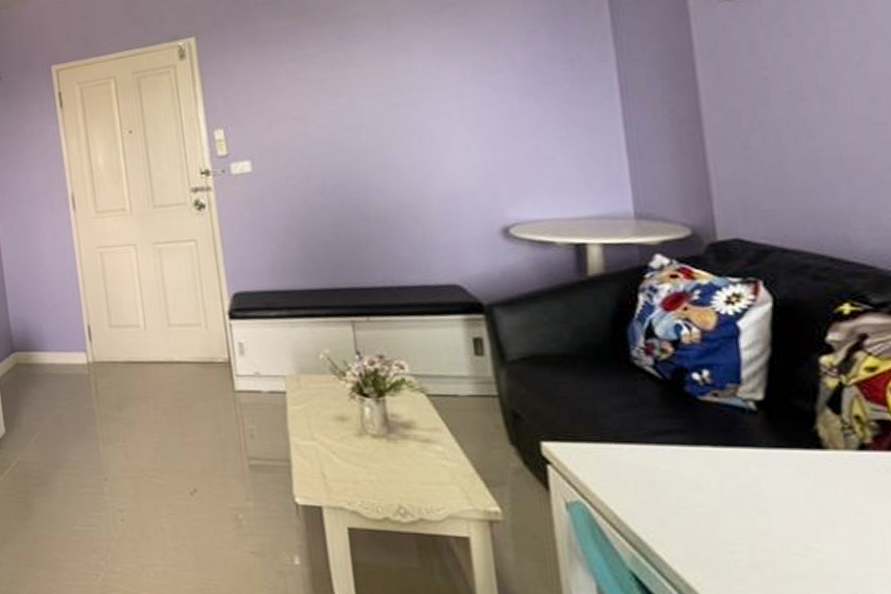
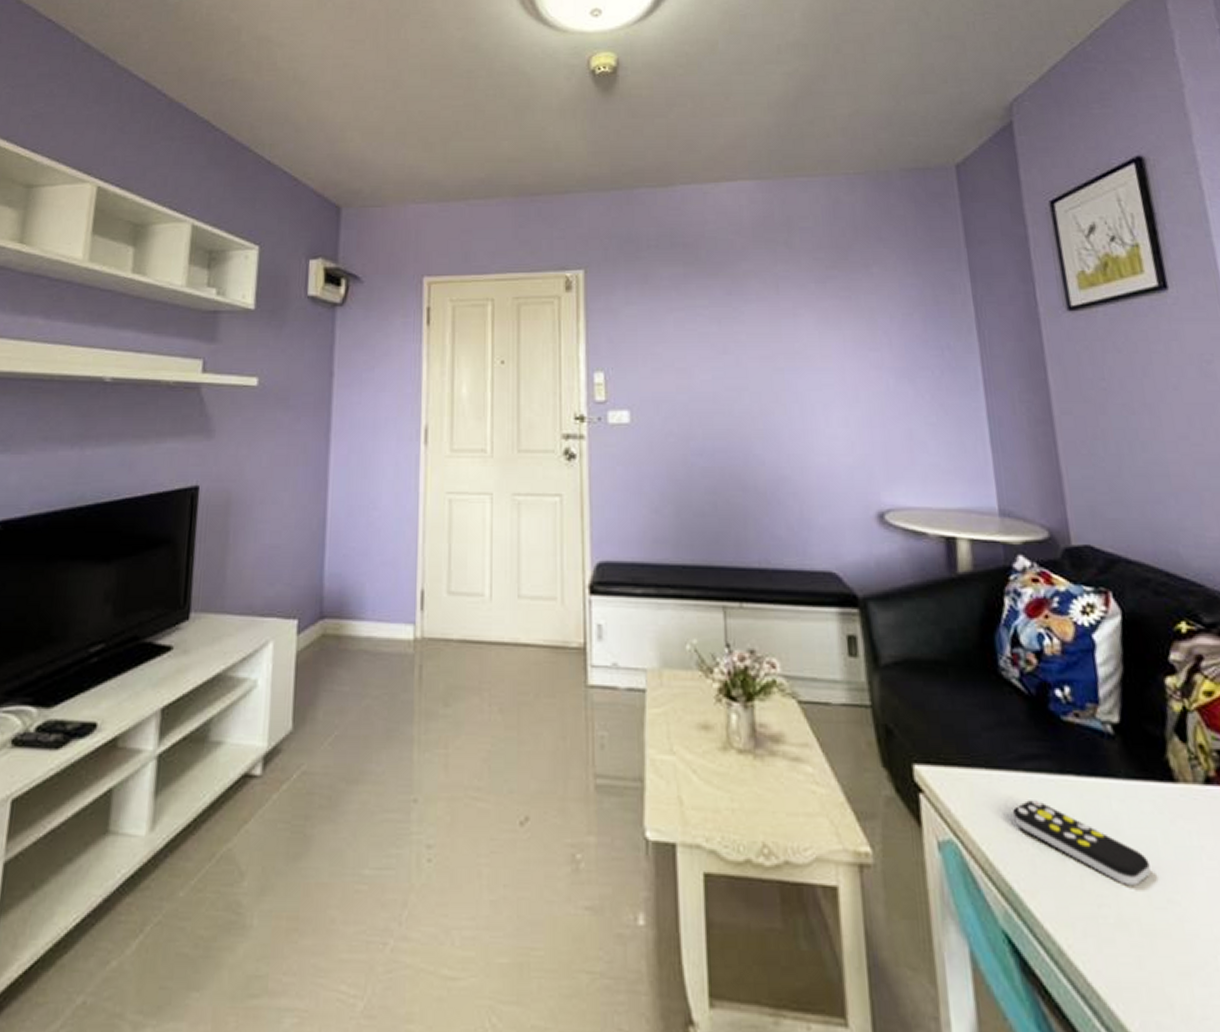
remote control: none [643,468,790,536] -> present [1013,800,1151,885]

